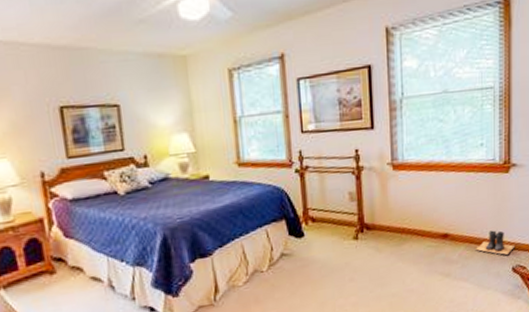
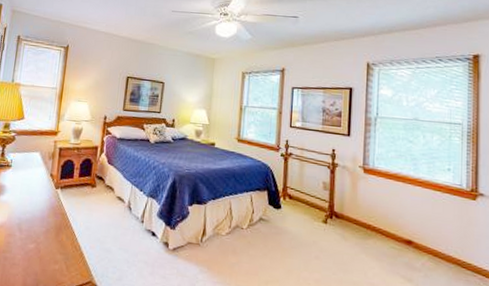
boots: present [476,230,514,256] -> none [440,249,481,279]

